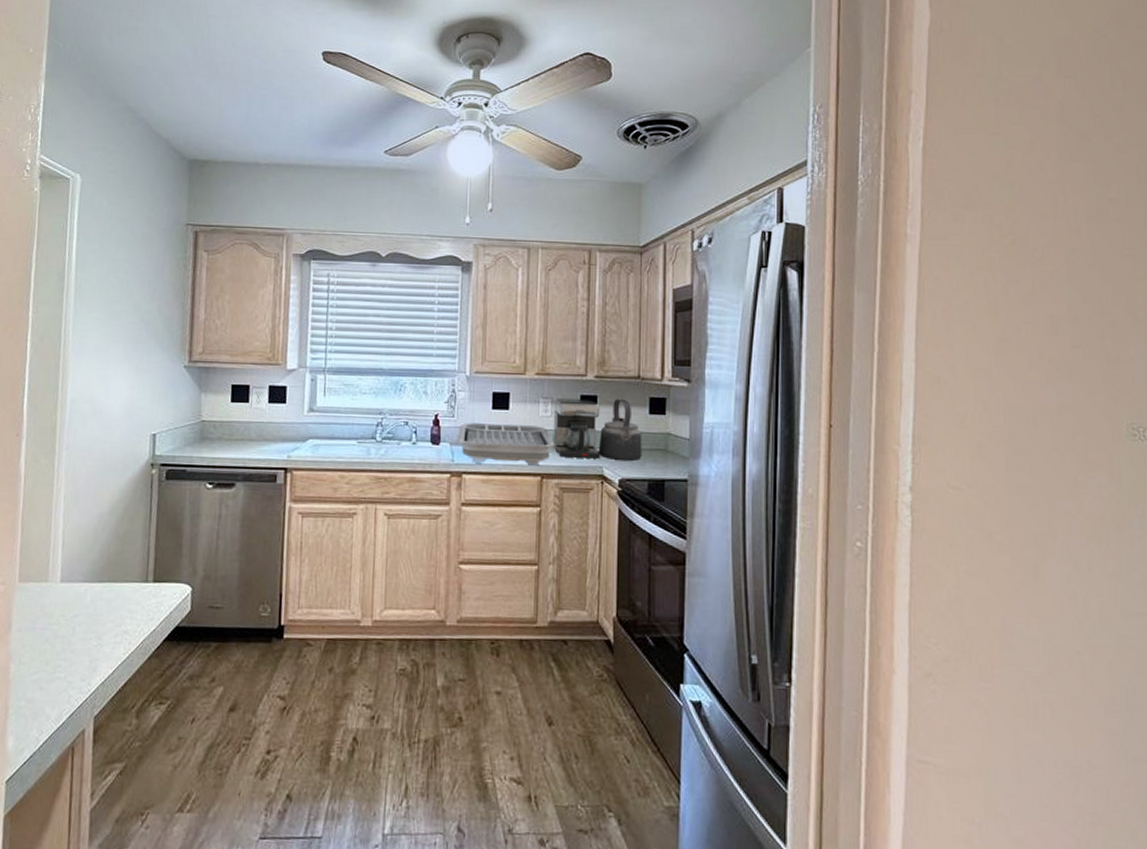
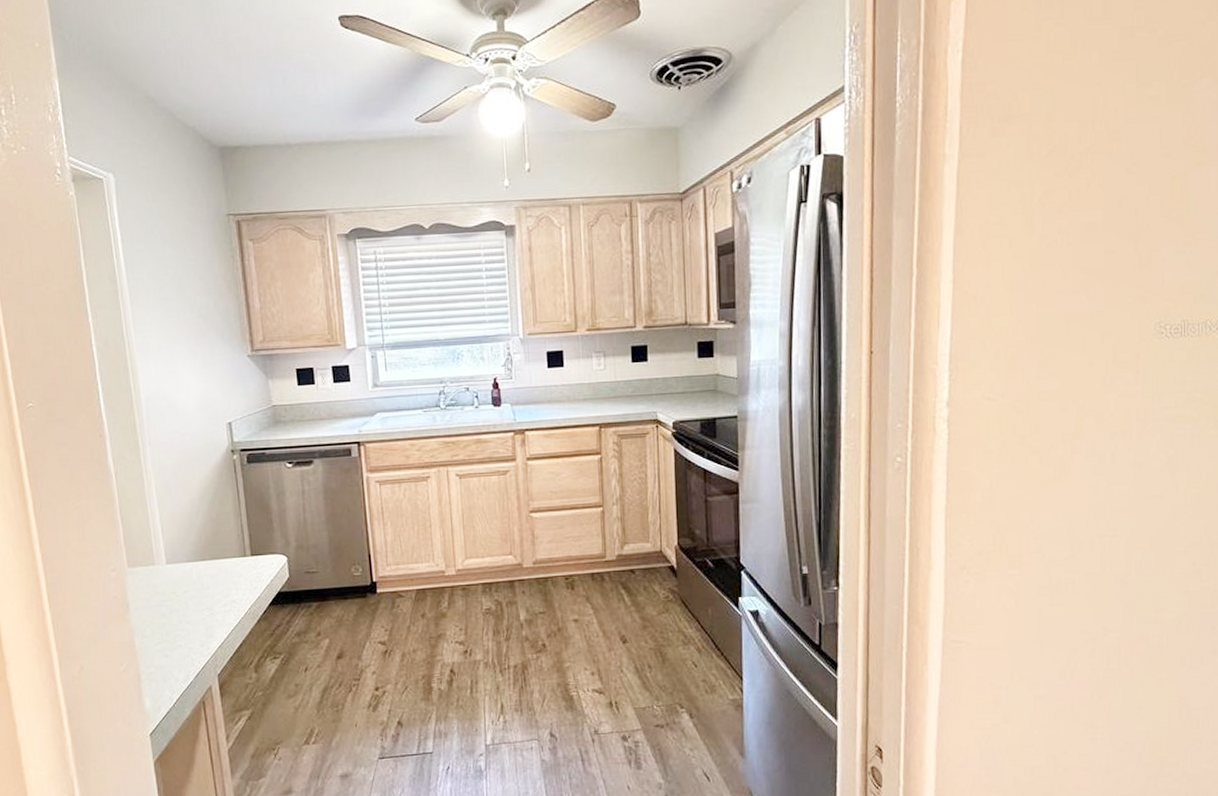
dish rack: present [457,423,555,466] -> none [517,379,611,420]
coffee maker: present [553,399,601,459] -> none [606,350,654,407]
kettle: present [598,398,642,461] -> none [651,346,693,404]

